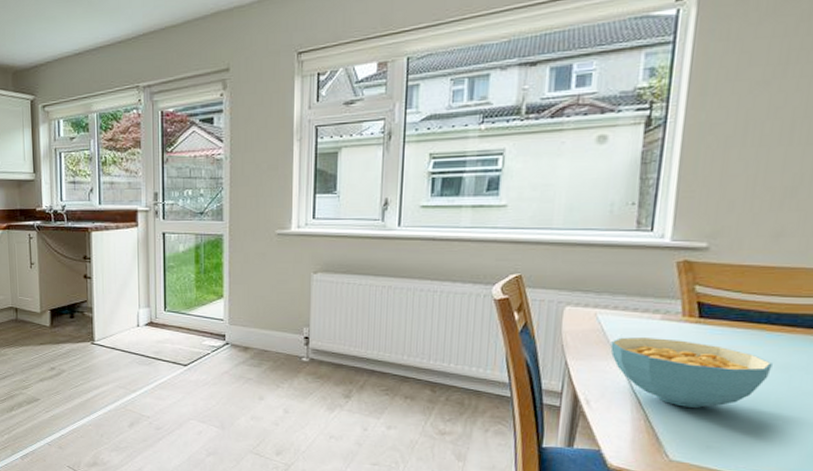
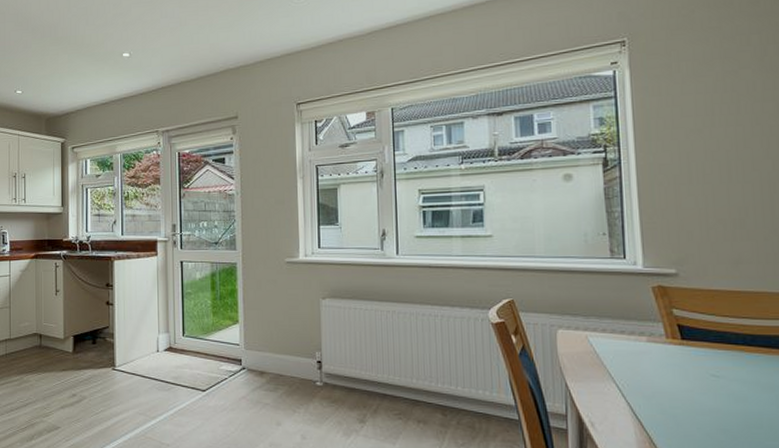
cereal bowl: present [610,337,772,408] -> none [605,359,758,429]

